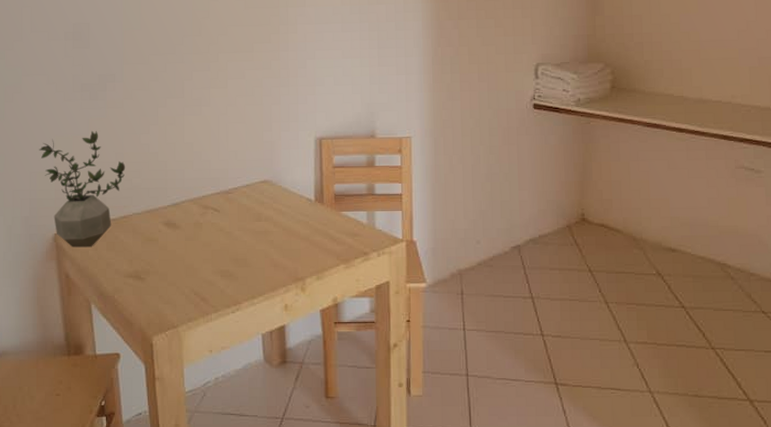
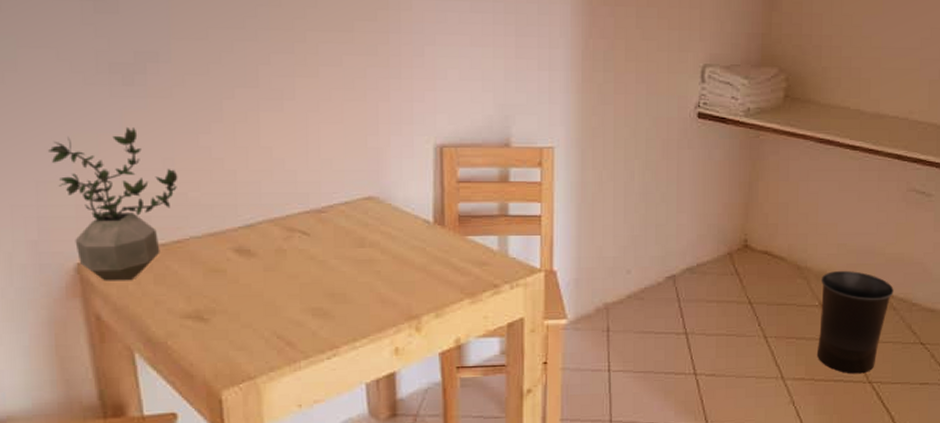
waste bin: none [657,241,730,340] -> present [817,270,894,374]

